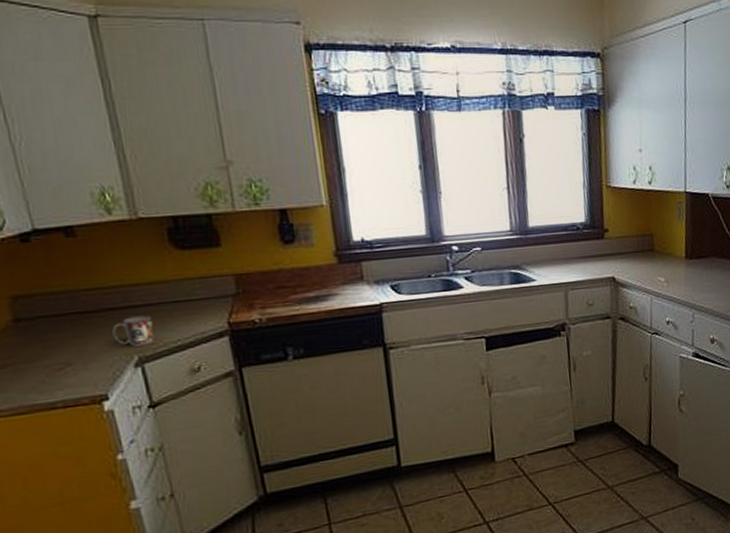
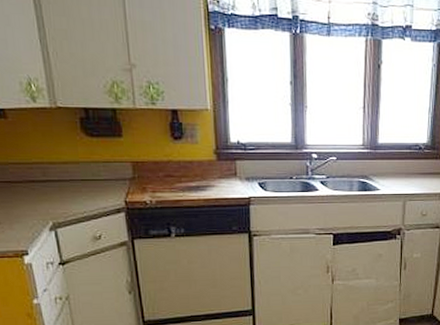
mug: present [112,315,155,347] -> none [33,189,66,214]

